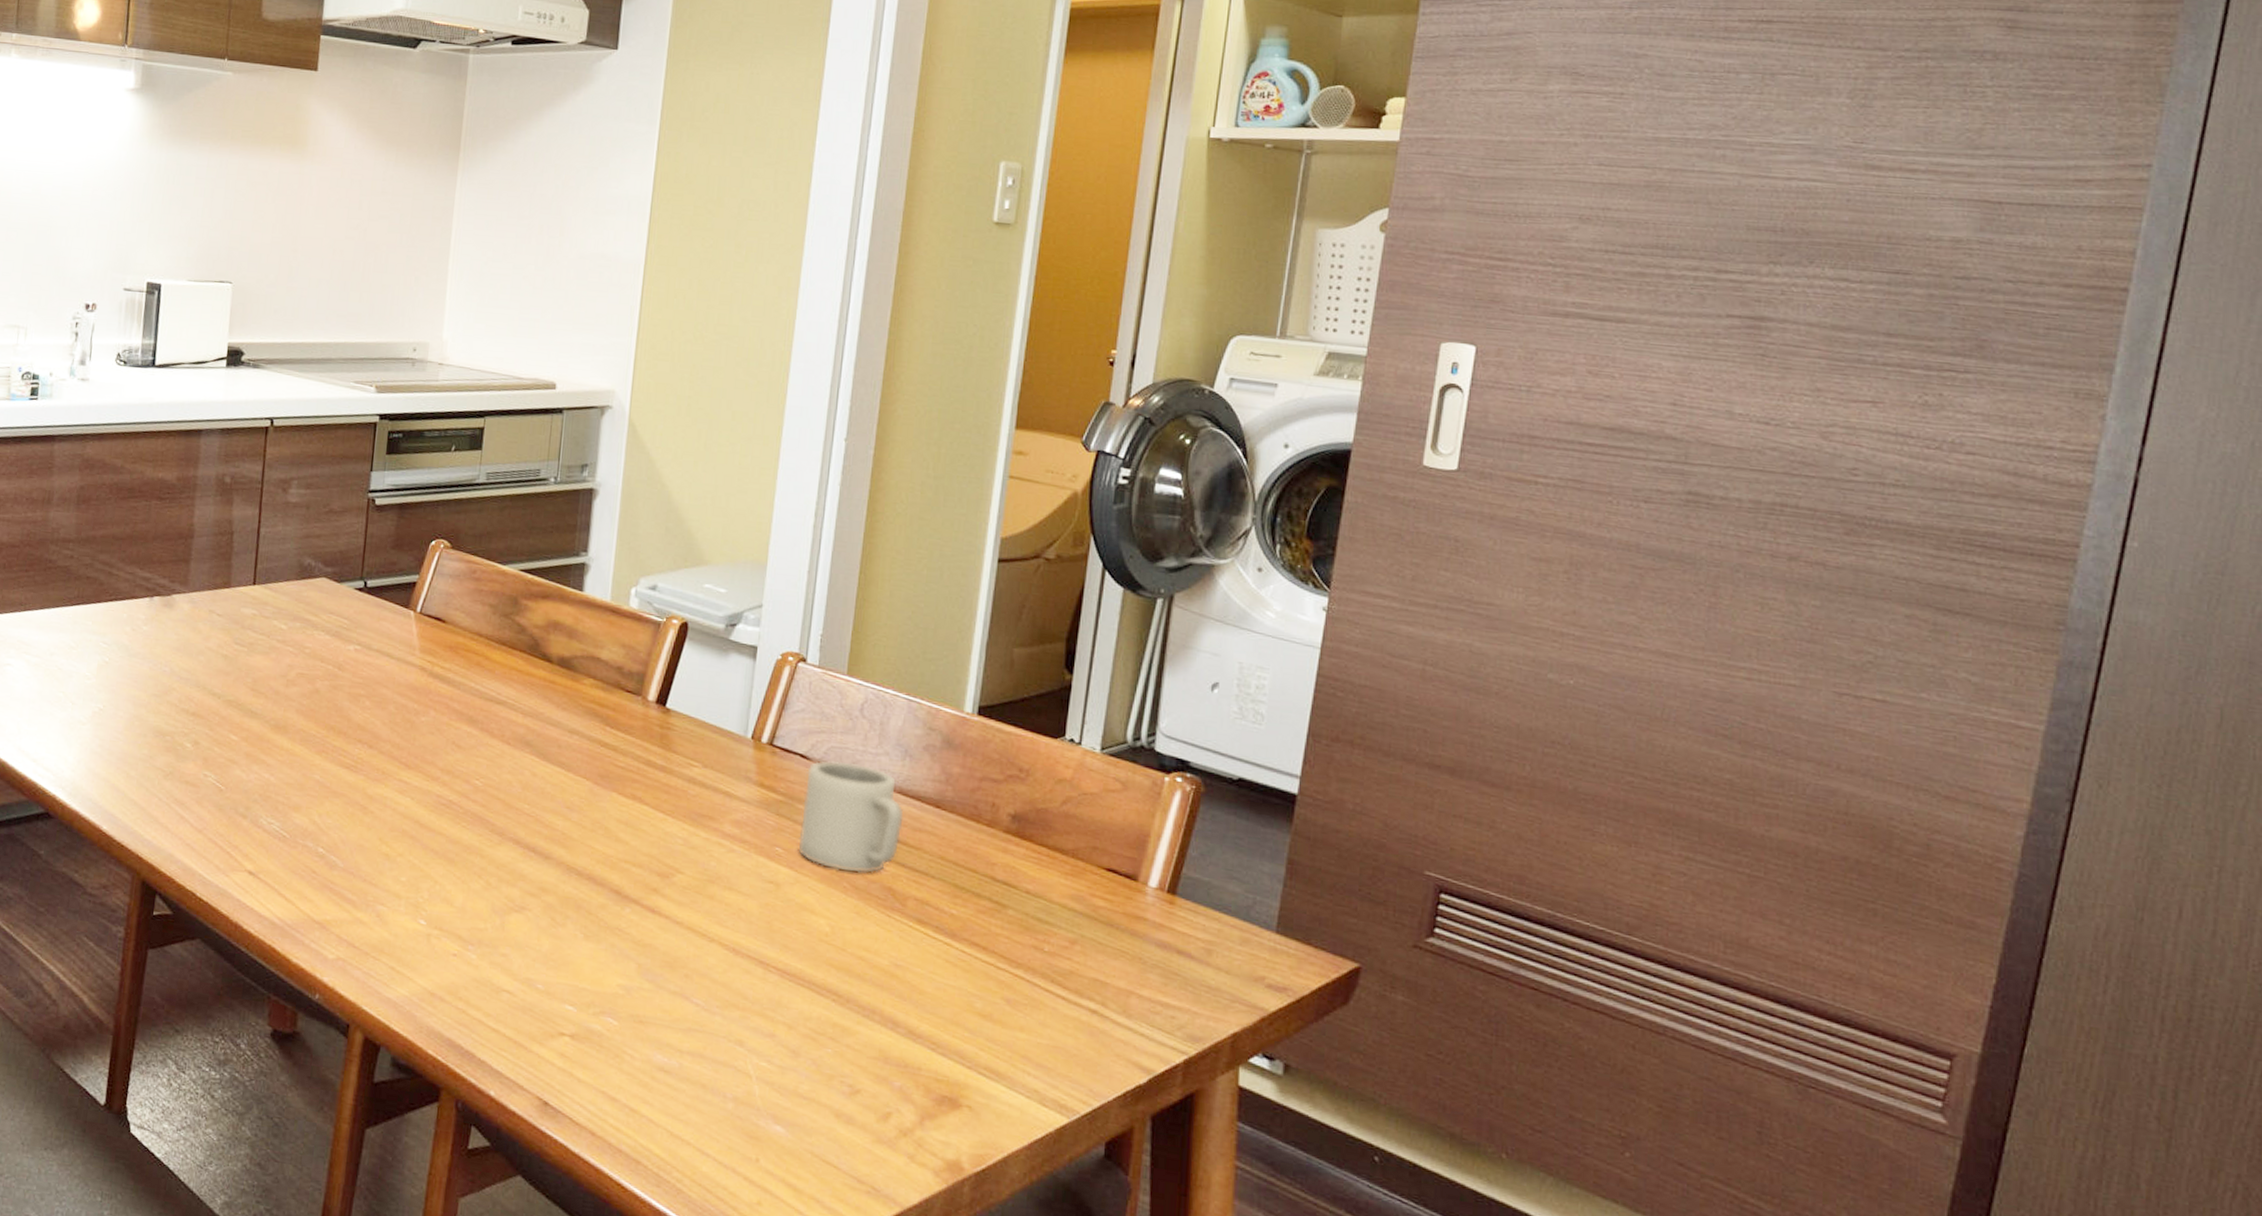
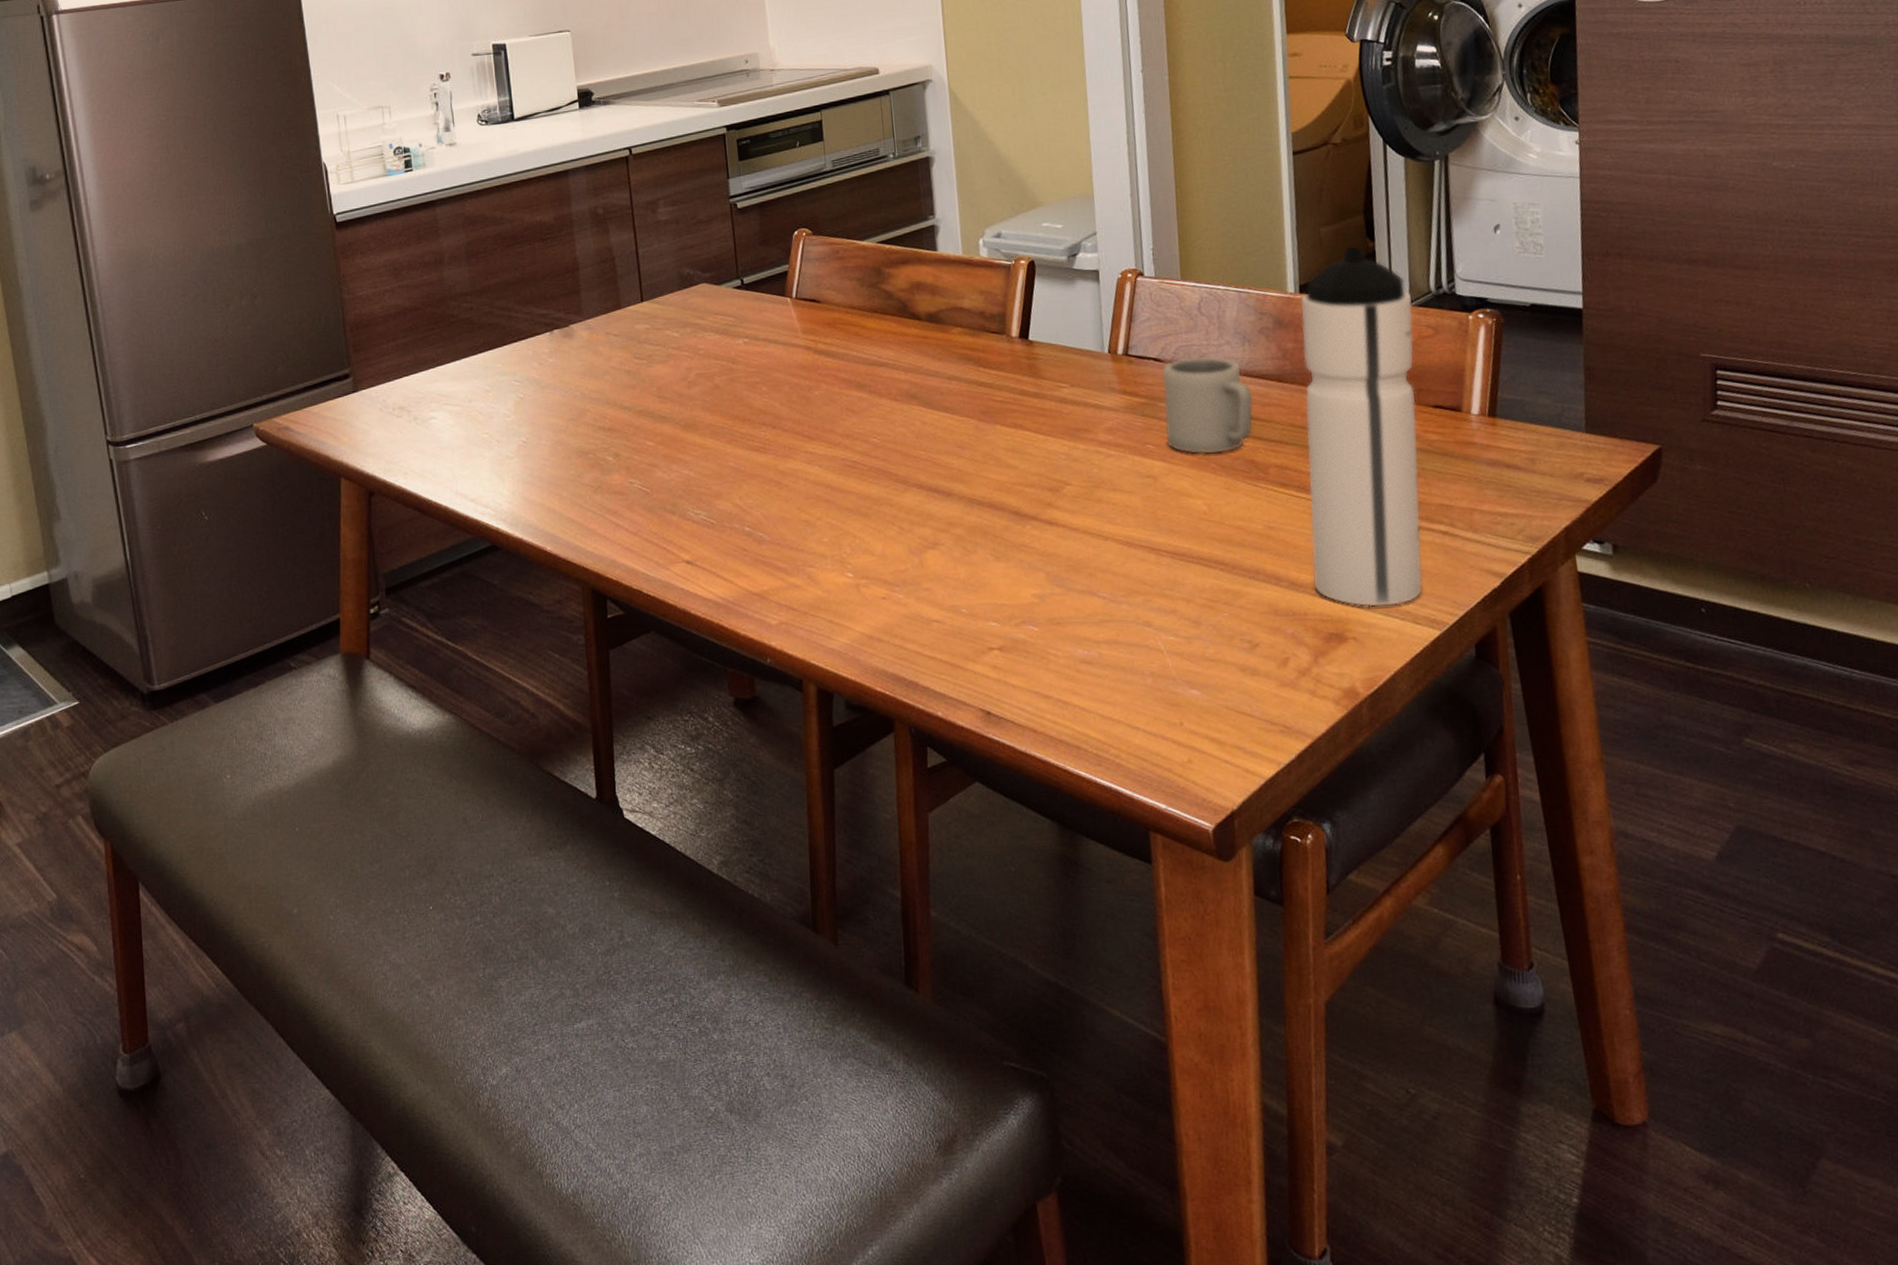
water bottle: none [934,675,1104,1081] -> present [1300,246,1423,607]

